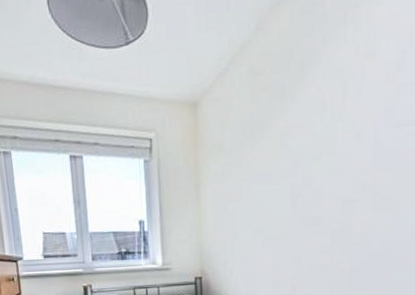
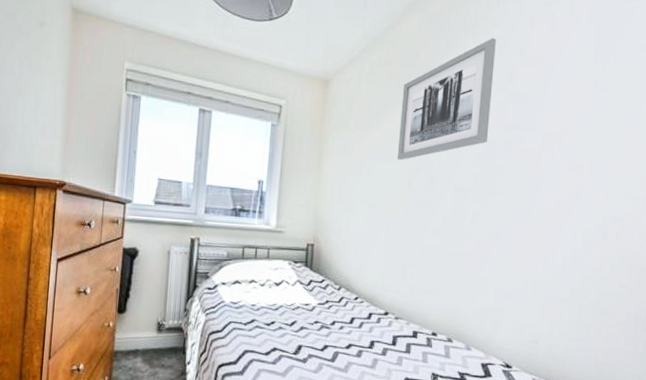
wall art: none [277,19,381,179] -> present [397,37,496,160]

